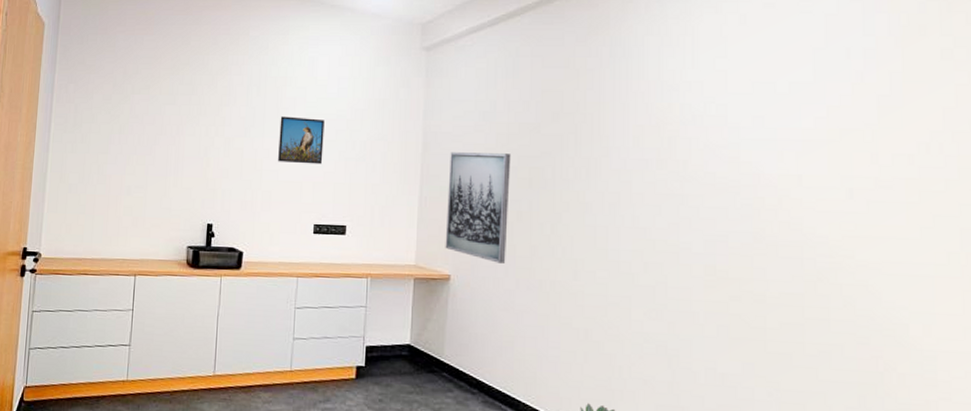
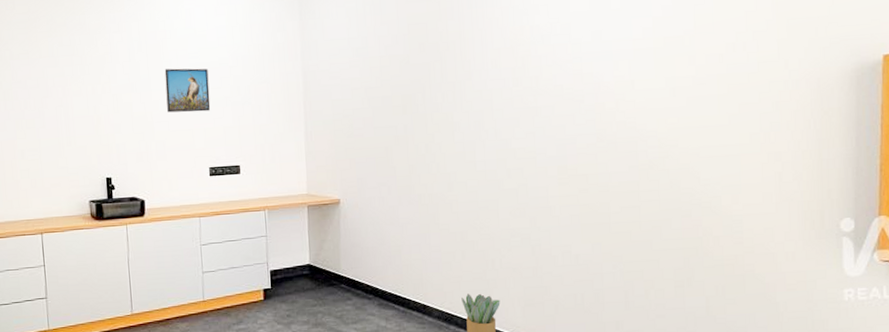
wall art: present [445,152,511,263] -> none [329,85,388,184]

